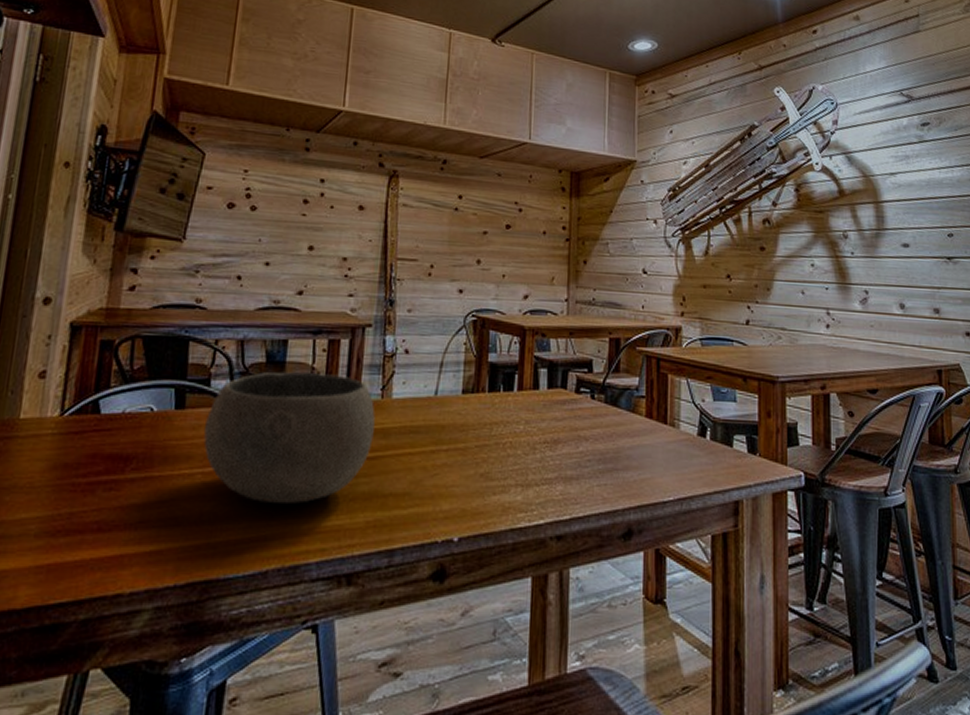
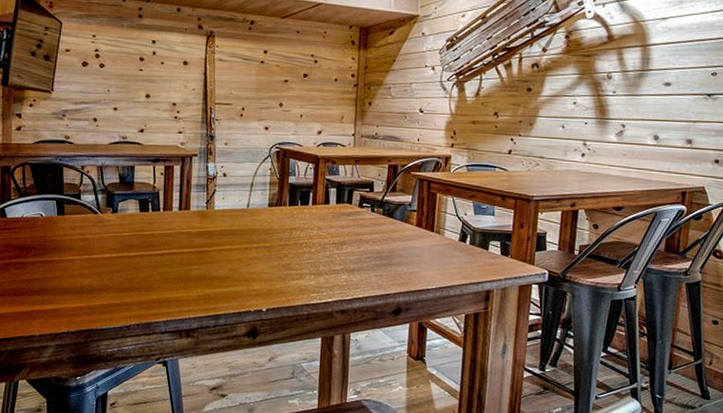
bowl: present [203,372,375,505] -> none [79,189,202,282]

